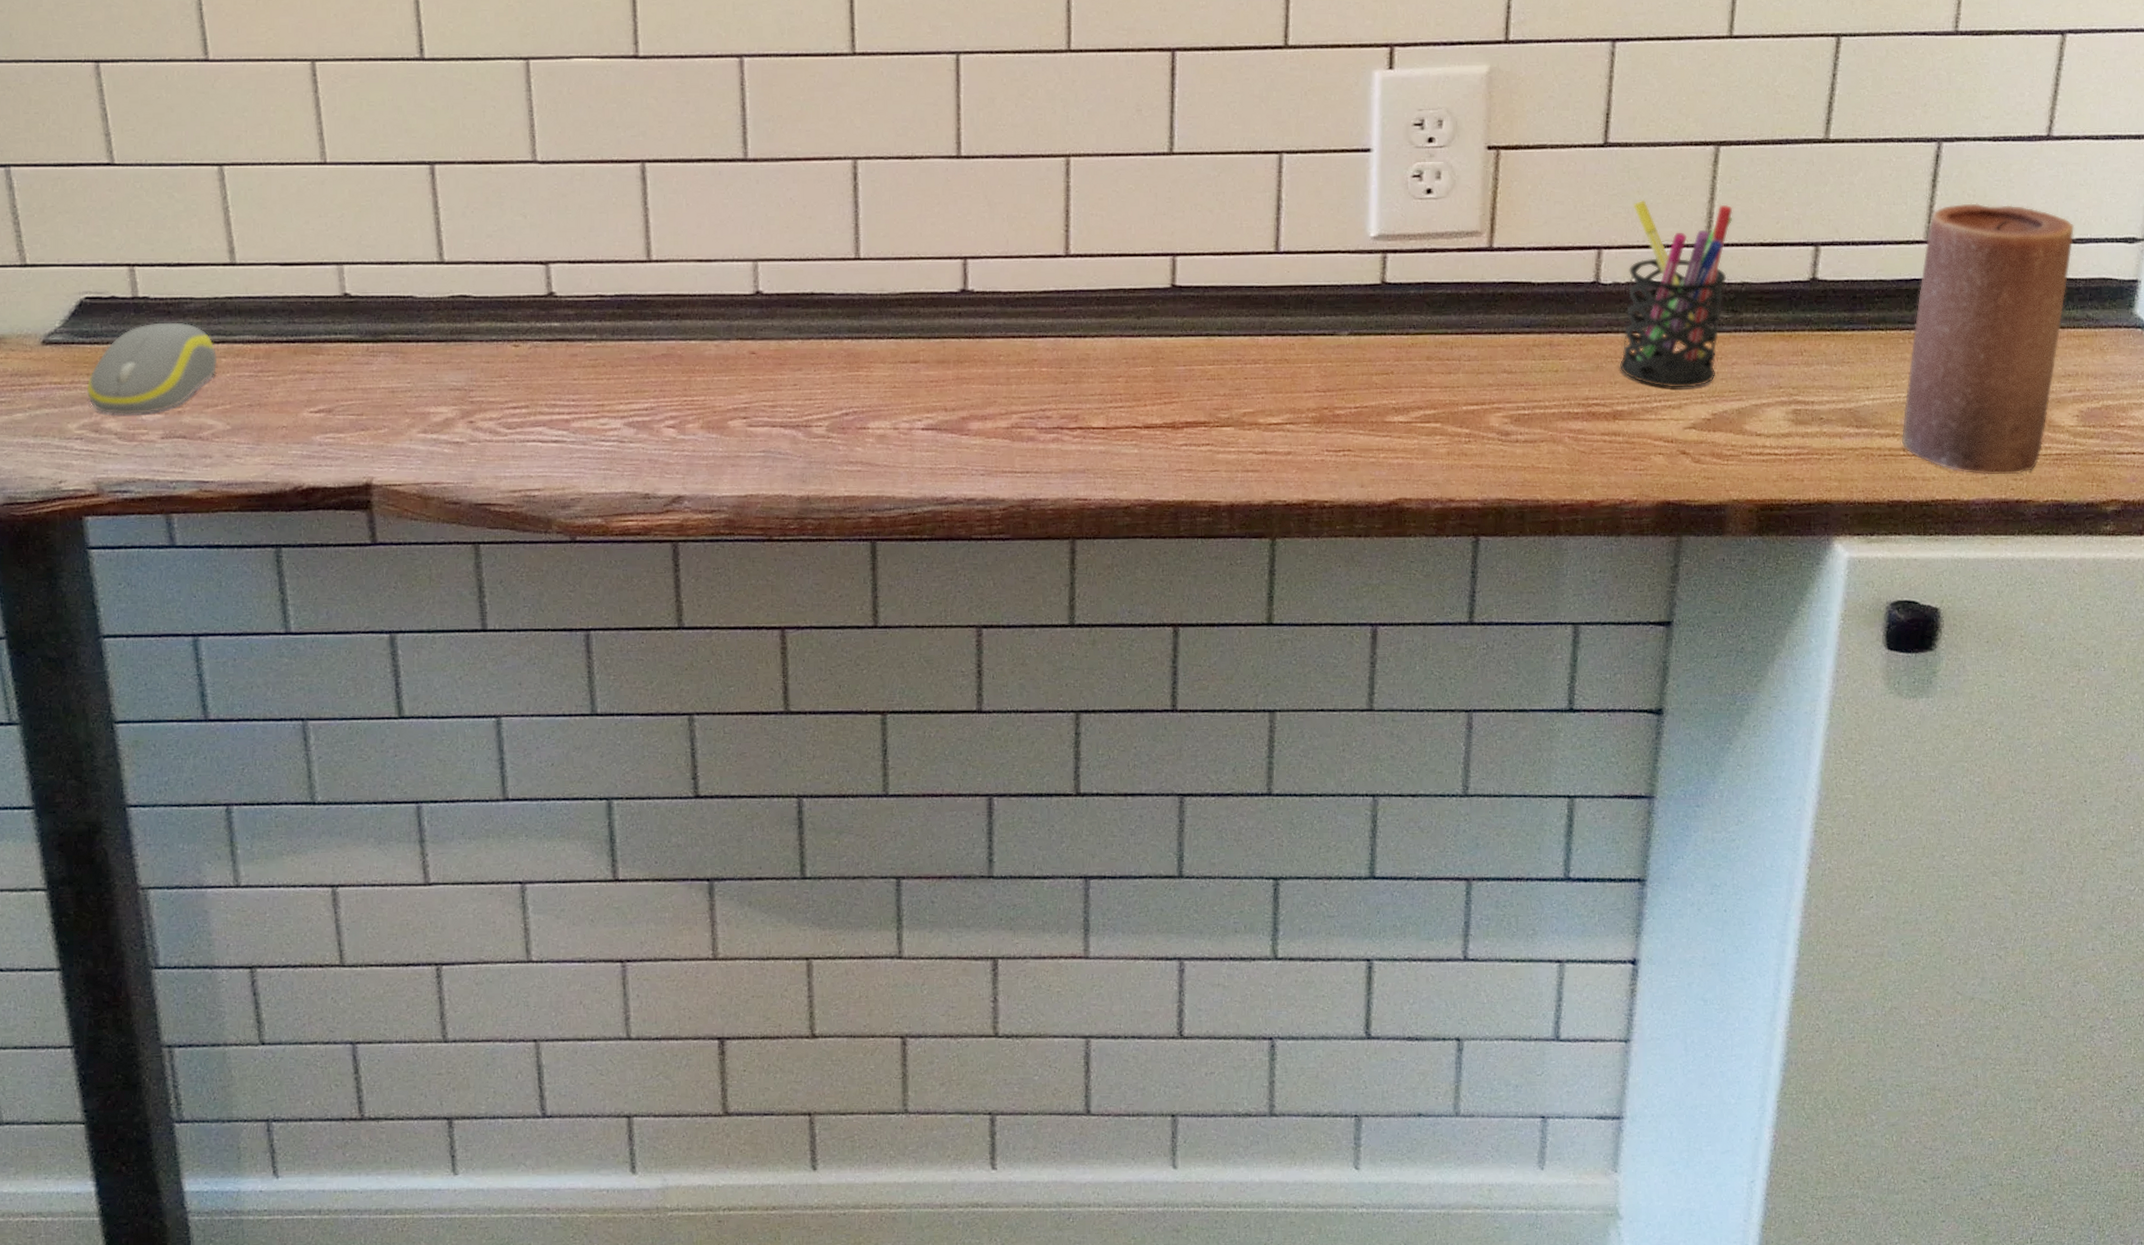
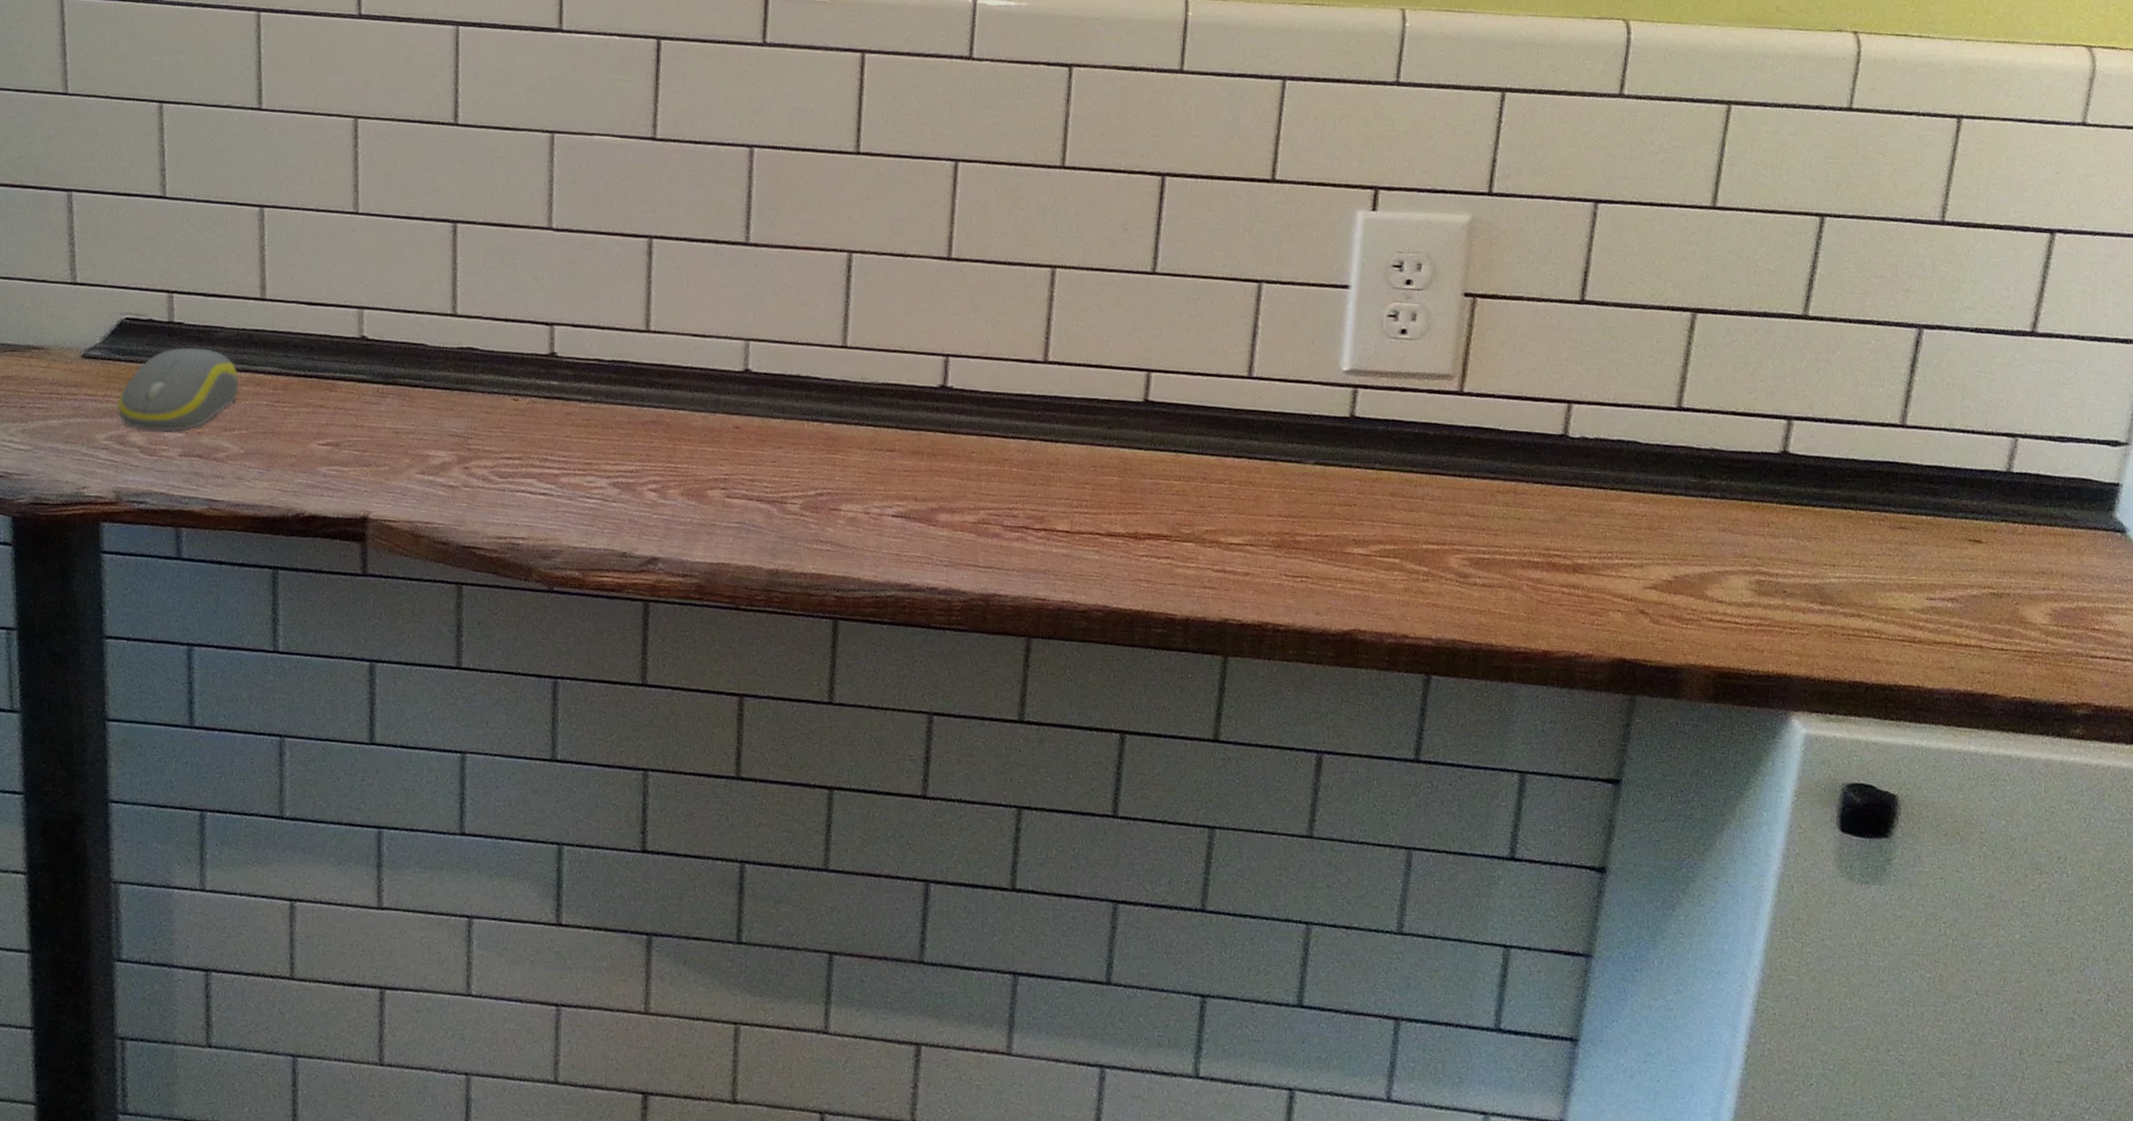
pen holder: present [1619,200,1733,388] -> none [1582,358,1706,549]
candle: present [1901,203,2075,475] -> none [1866,391,2056,668]

